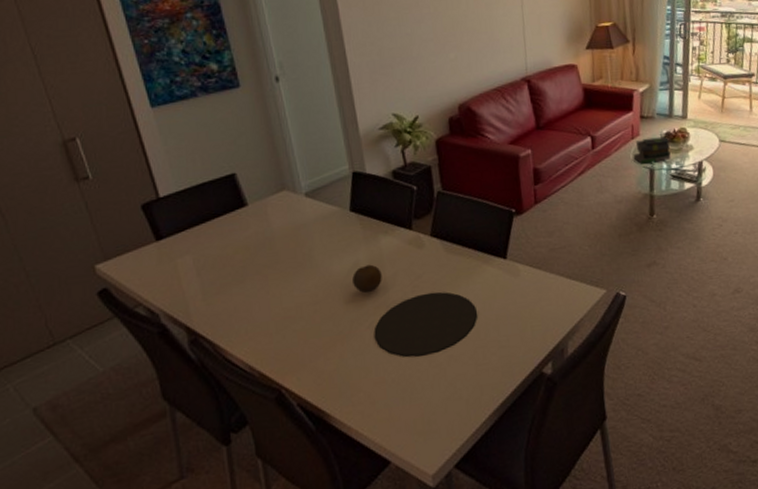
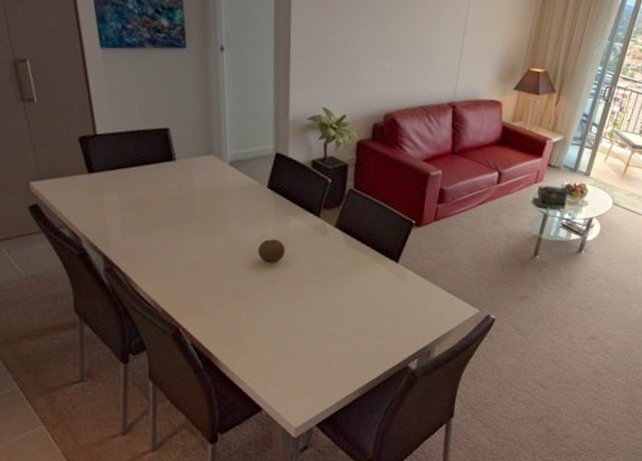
placemat: present [374,291,478,357] -> none [268,276,363,329]

